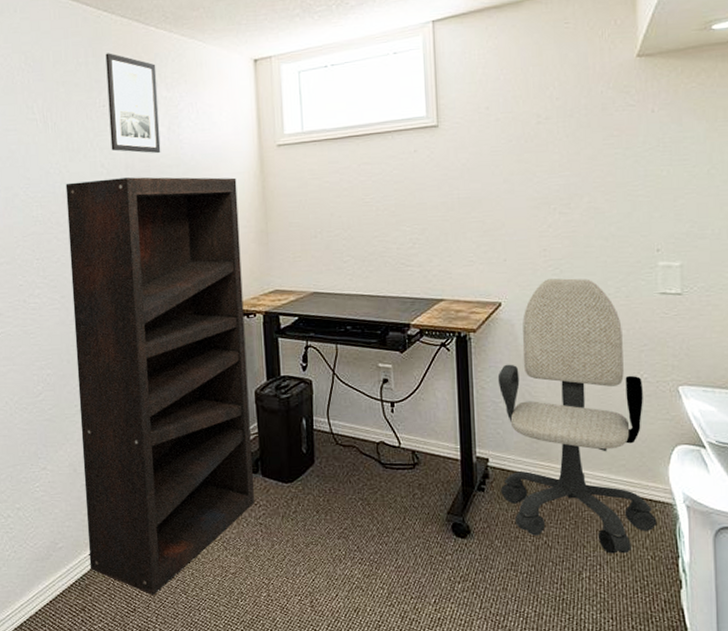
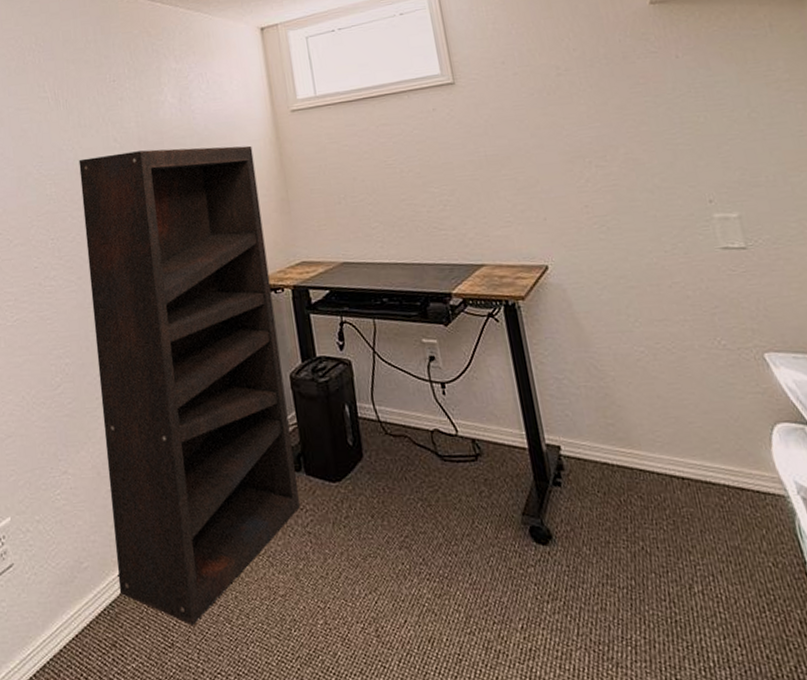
wall art: present [105,53,161,154] -> none [113,29,174,125]
office chair: present [497,278,657,554] -> none [556,235,772,561]

